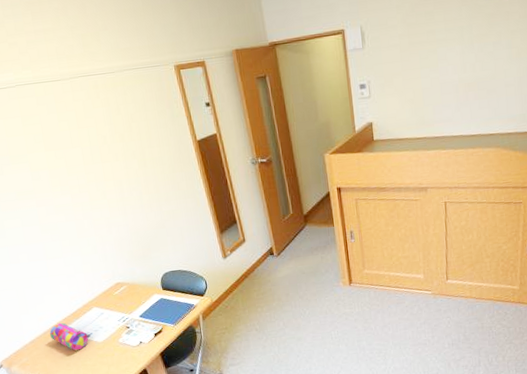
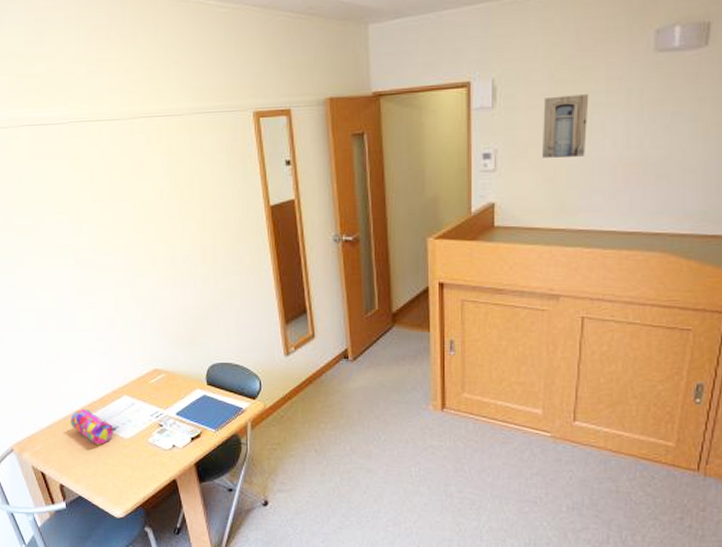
wall art: none [401,33,435,84] -> present [542,94,589,158]

